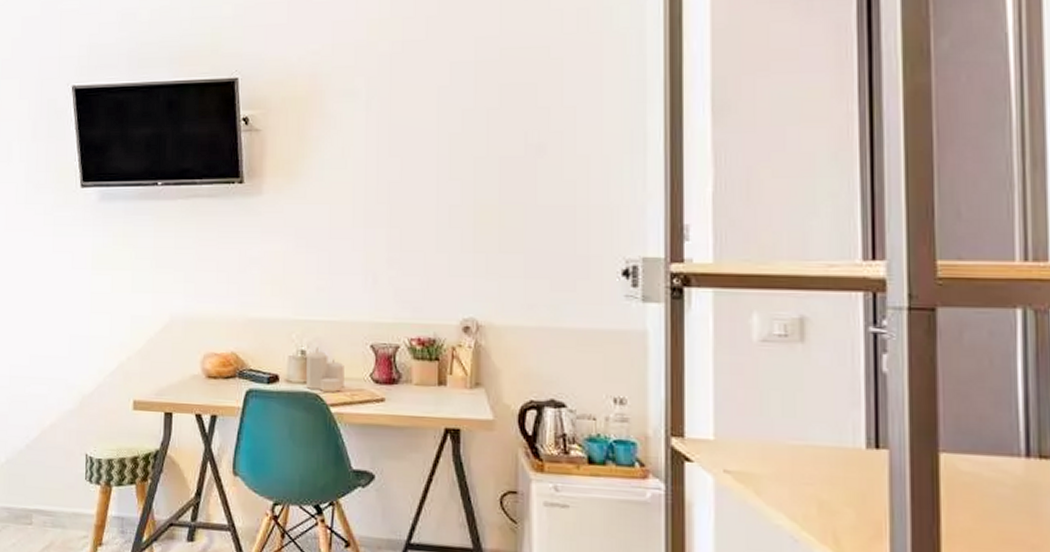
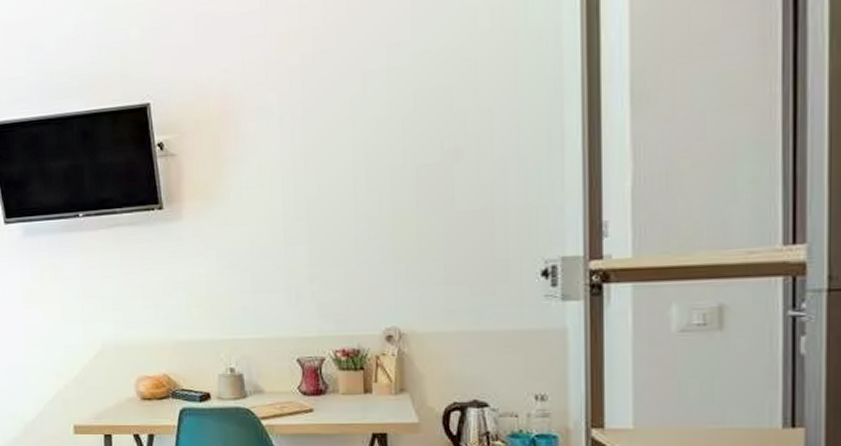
candle: present [306,346,344,392] -> none [236,364,273,406]

